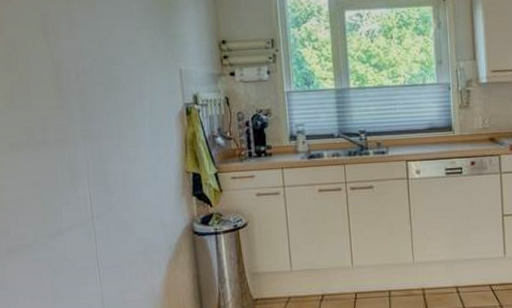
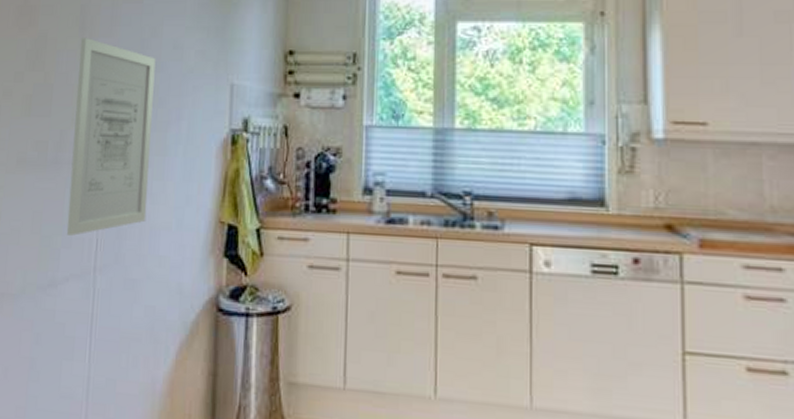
wall art: none [46,40,128,196] -> present [66,37,156,236]

